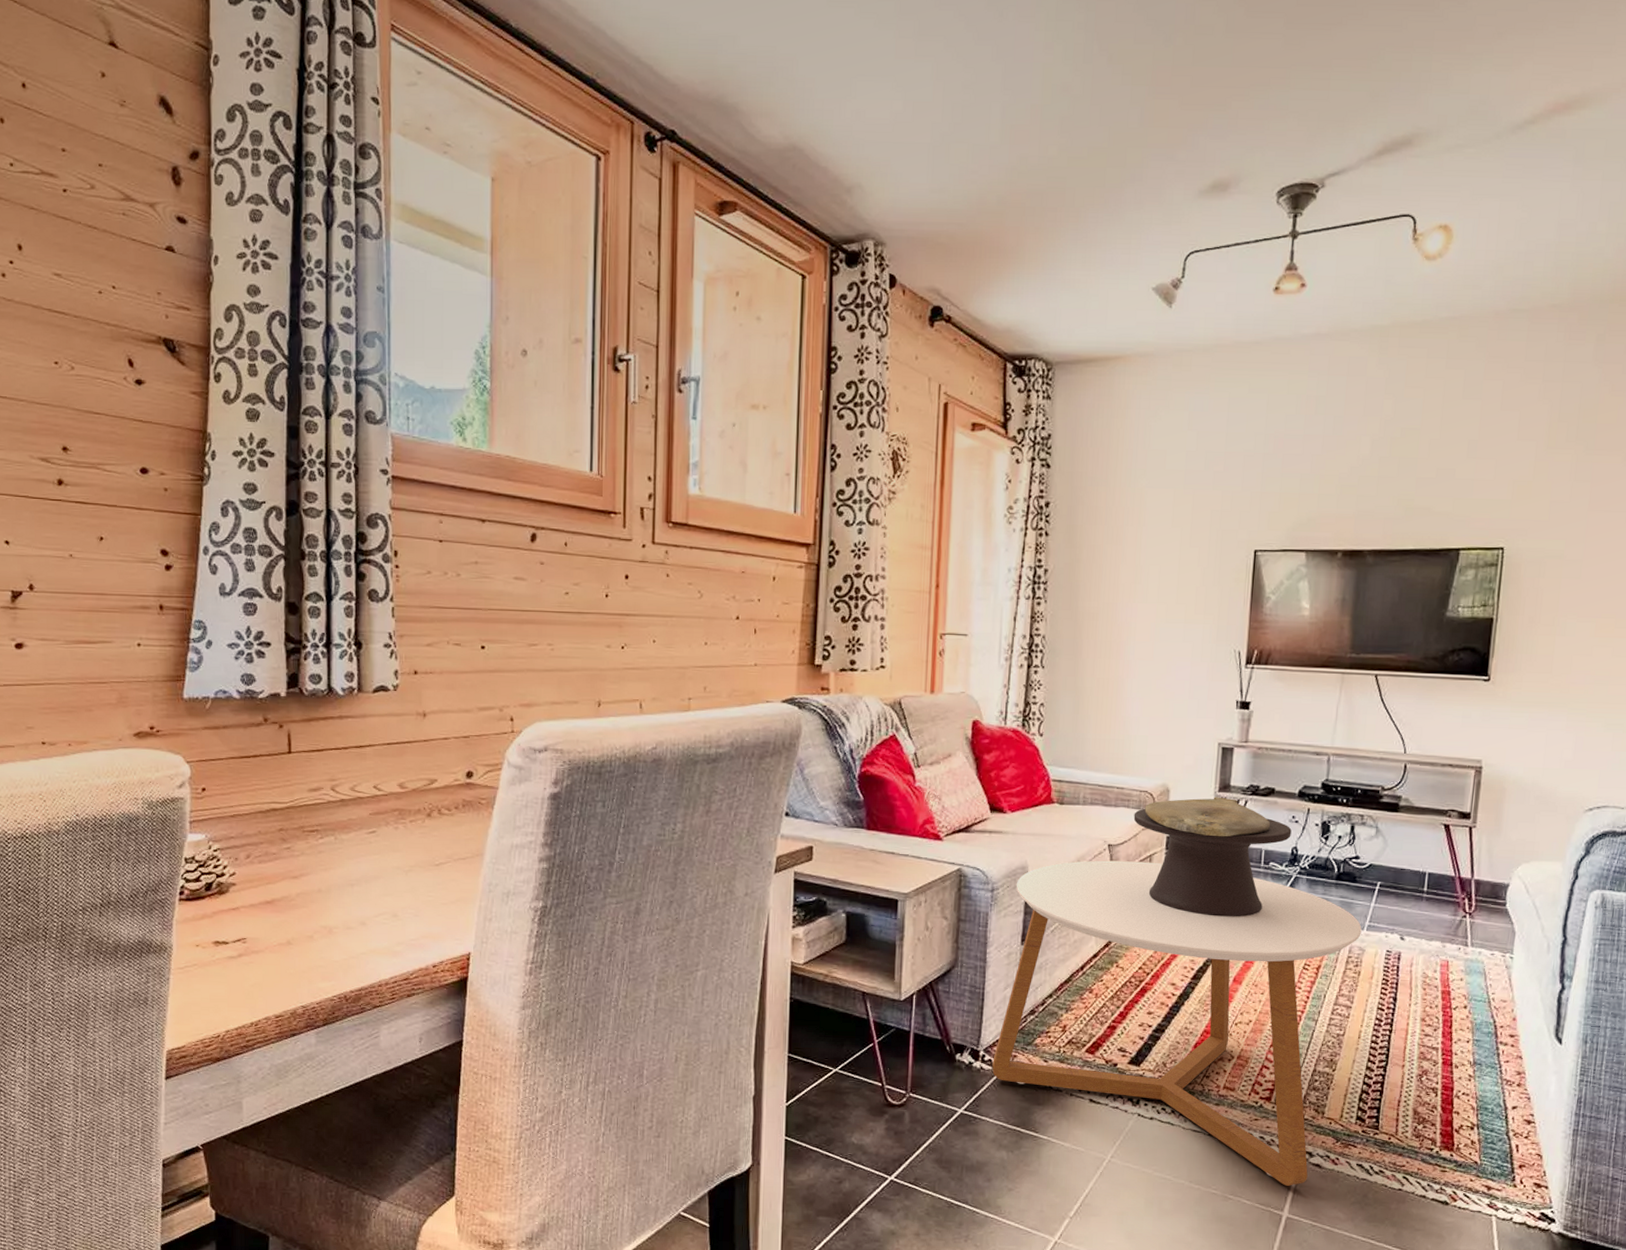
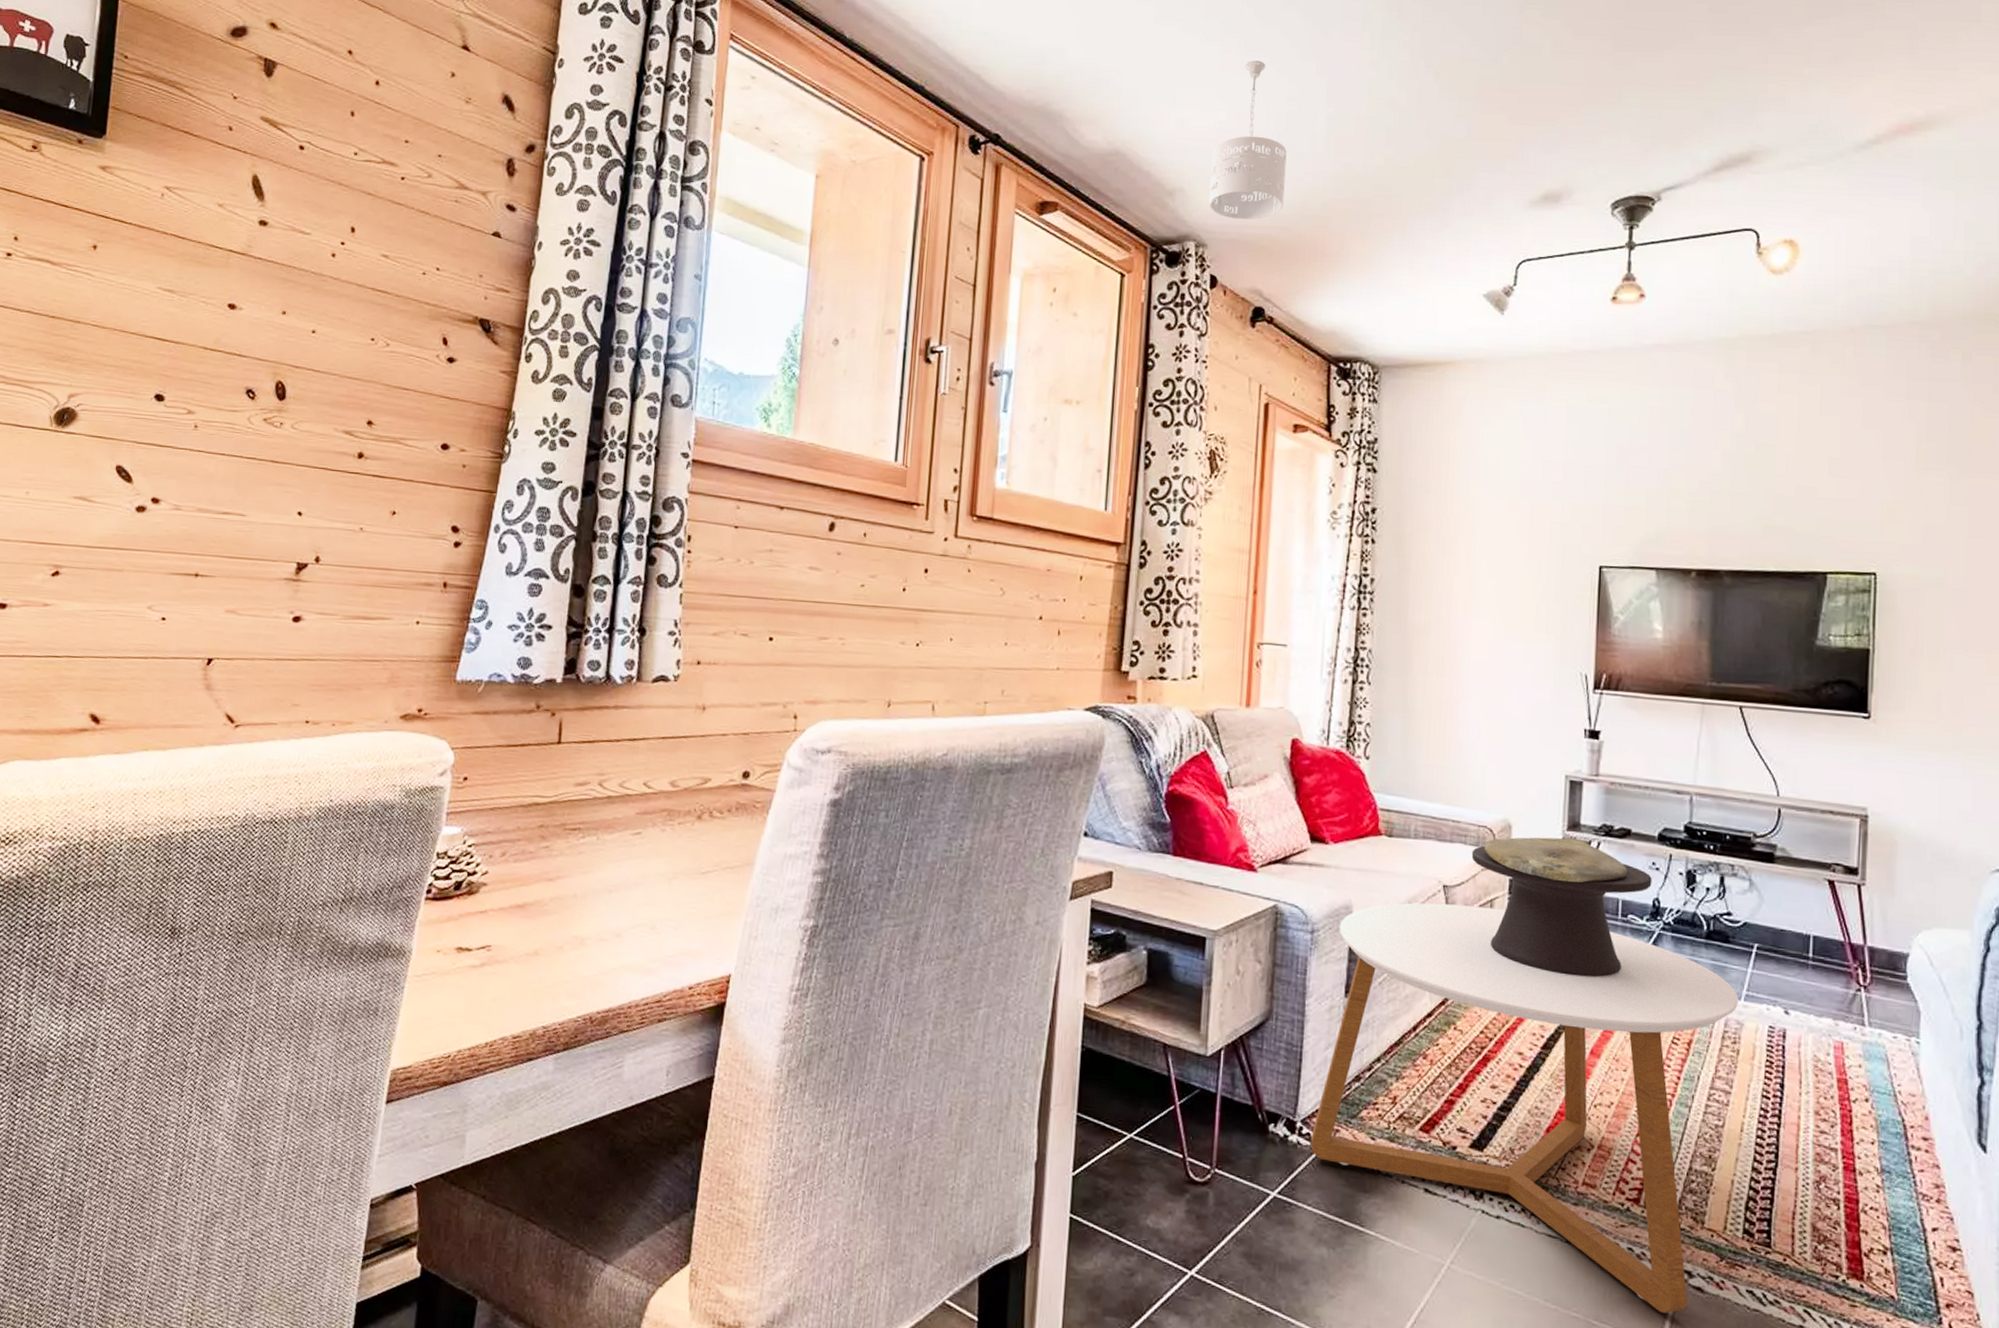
pendant lamp: none [886,46,963,216] -> present [1209,60,1287,220]

